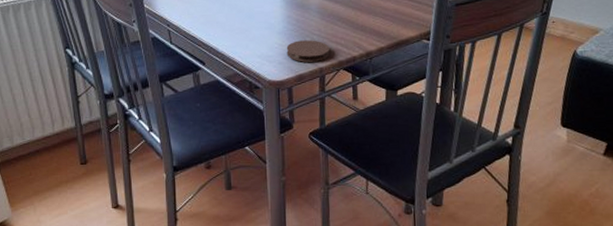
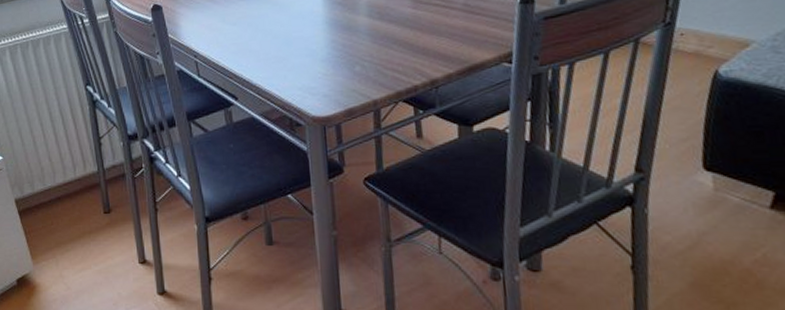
coaster: present [286,40,330,62] -> none [332,67,385,94]

